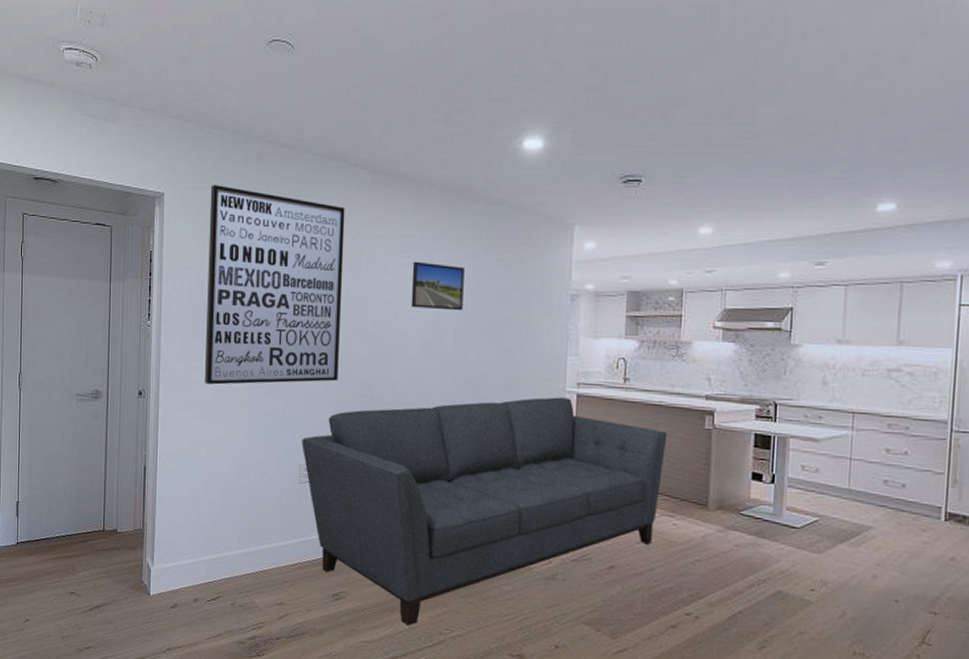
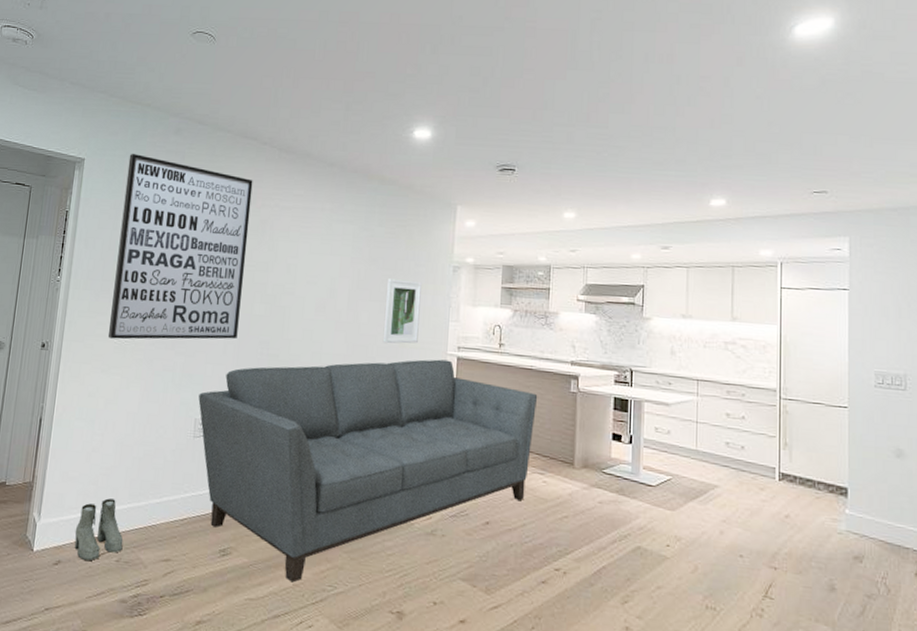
boots: none [188,544,237,605] -> present [74,498,124,562]
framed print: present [411,261,464,311] -> none [309,231,359,278]
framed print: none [494,311,536,382] -> present [382,279,422,344]

